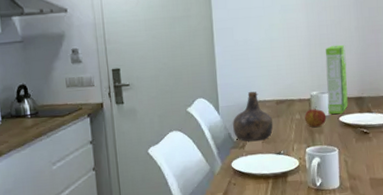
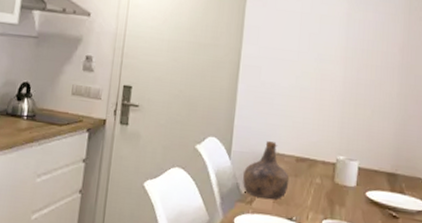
apple: present [305,107,327,128] -> none [326,174,351,199]
cake mix box: present [325,44,348,114] -> none [354,108,383,189]

